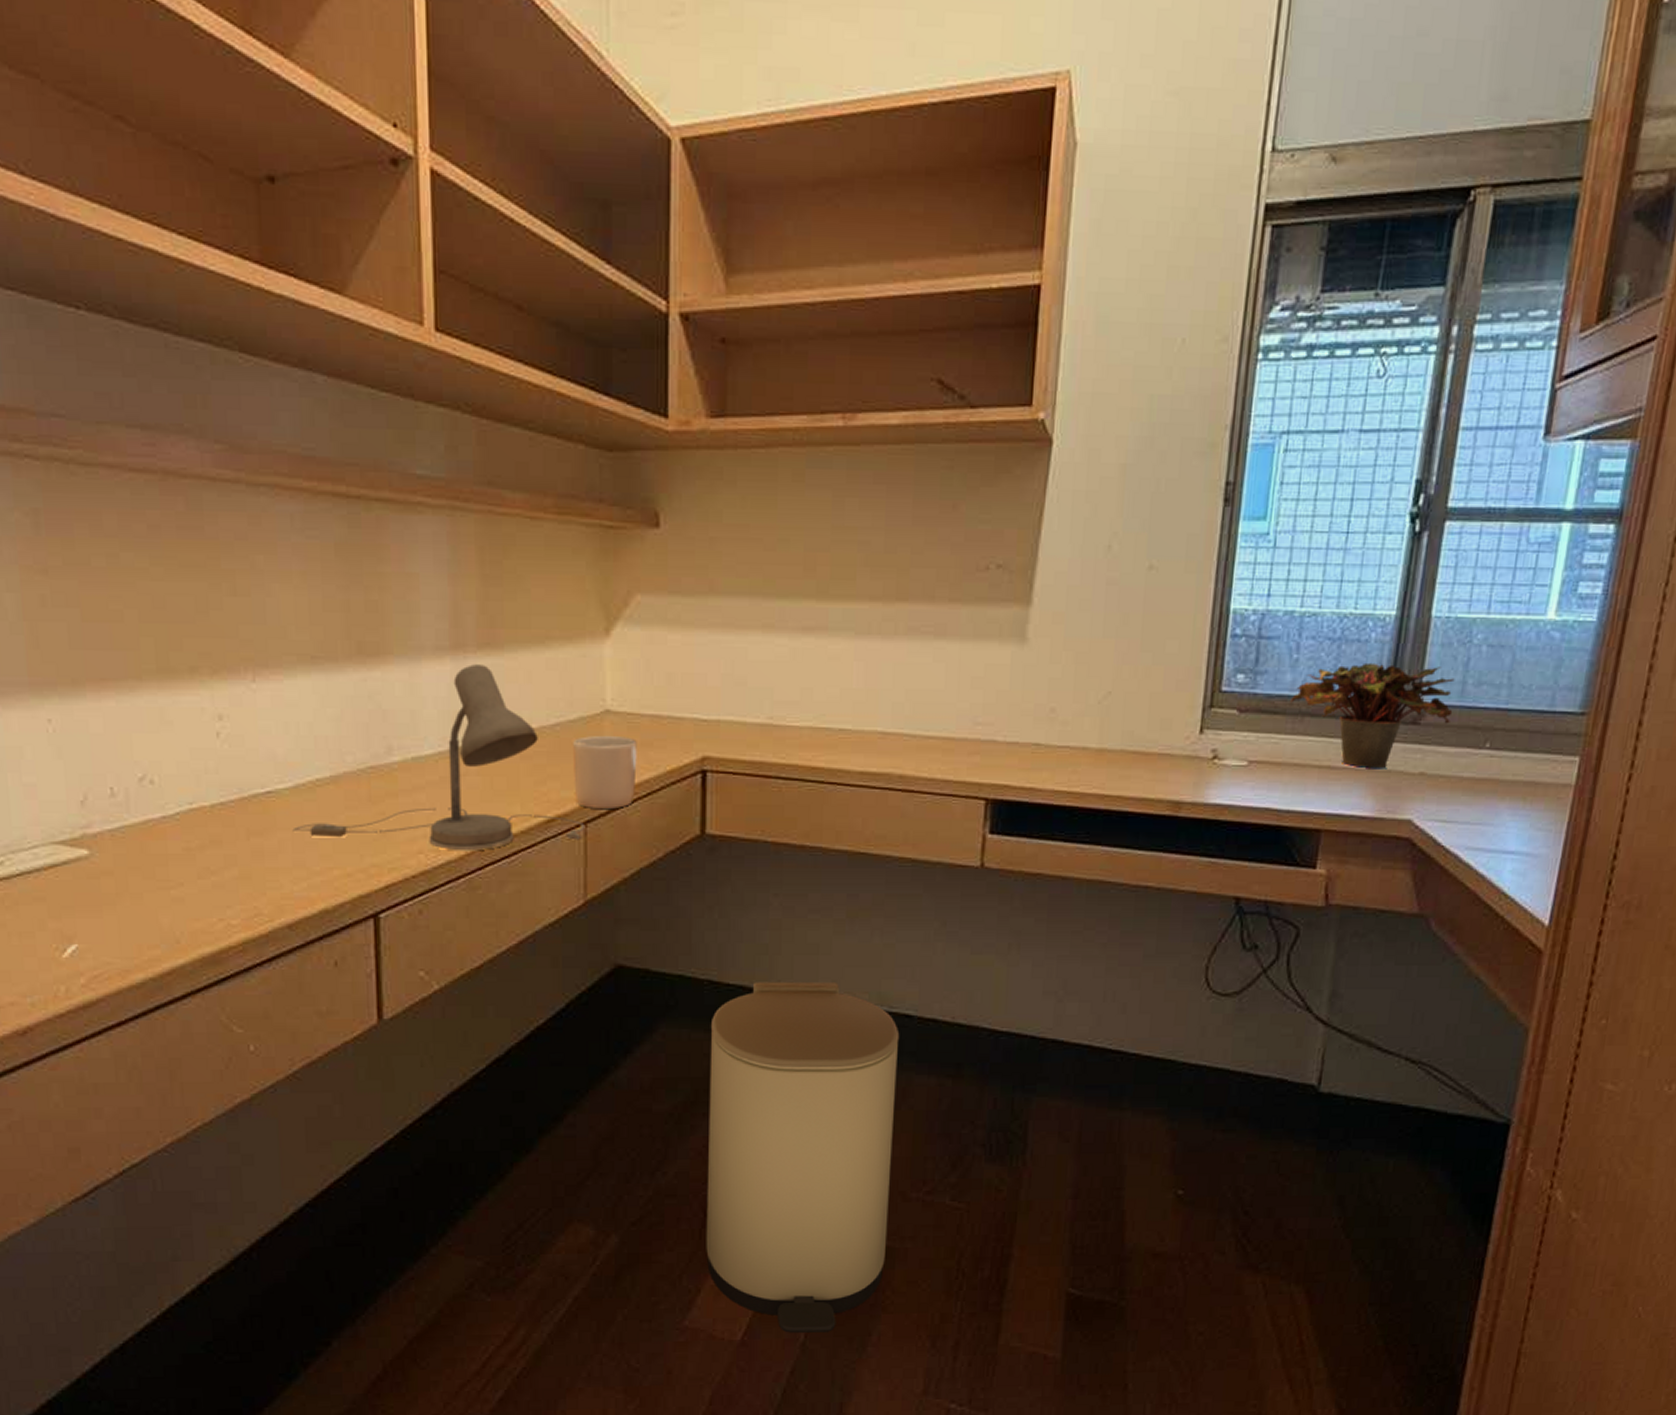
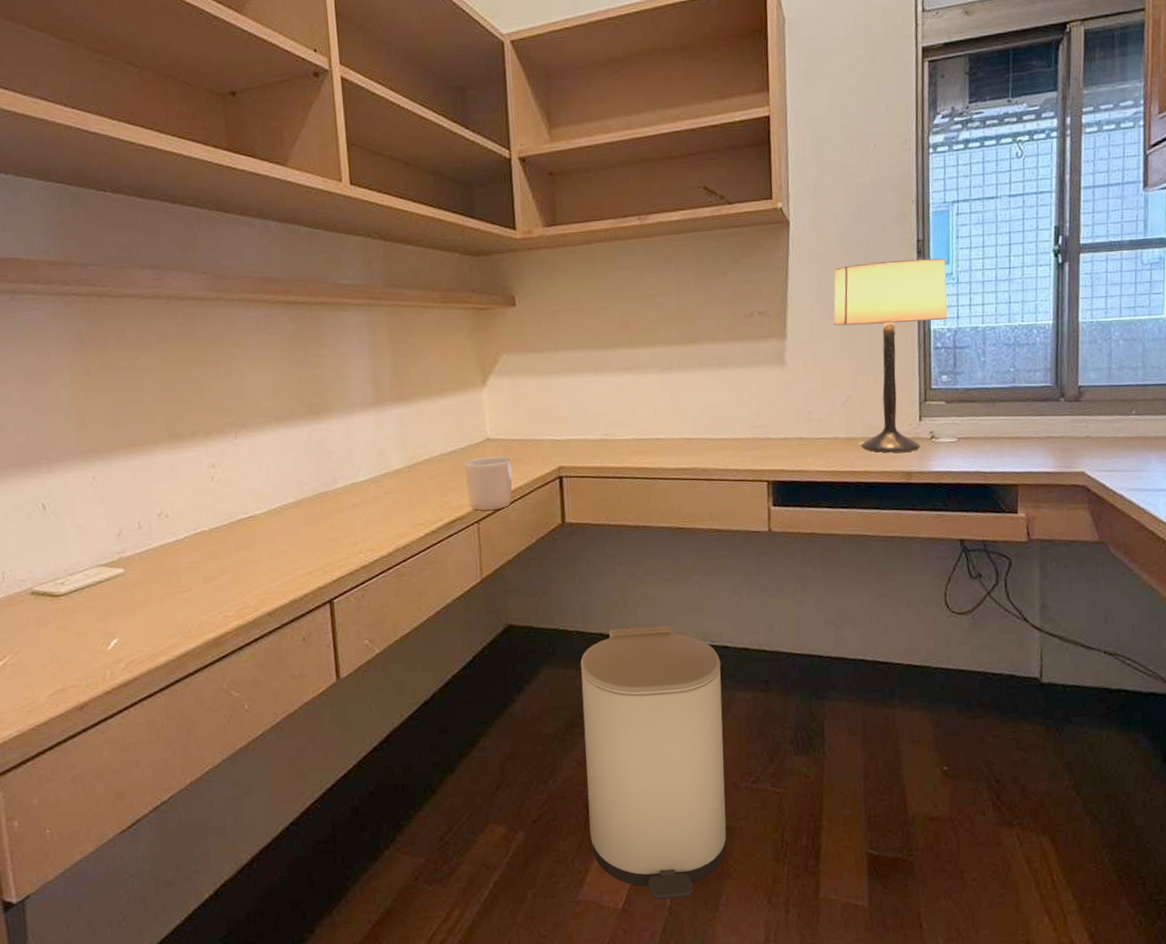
desk lamp: present [292,664,586,851] -> none [268,413,478,550]
table lamp: none [1099,508,1261,774] -> present [834,258,948,453]
potted plant: present [1290,662,1455,768] -> none [983,358,1104,436]

